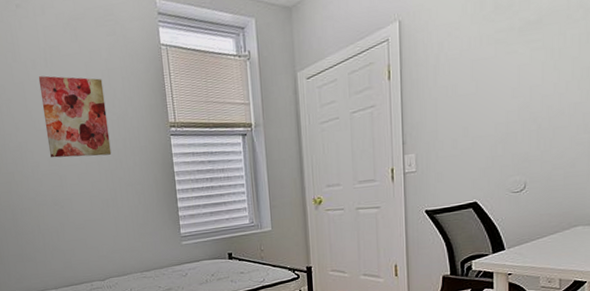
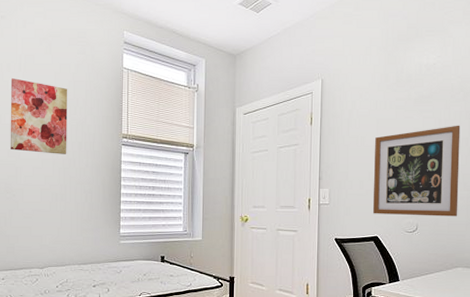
wall art: none [470,52,580,177] -> present [373,125,461,217]

